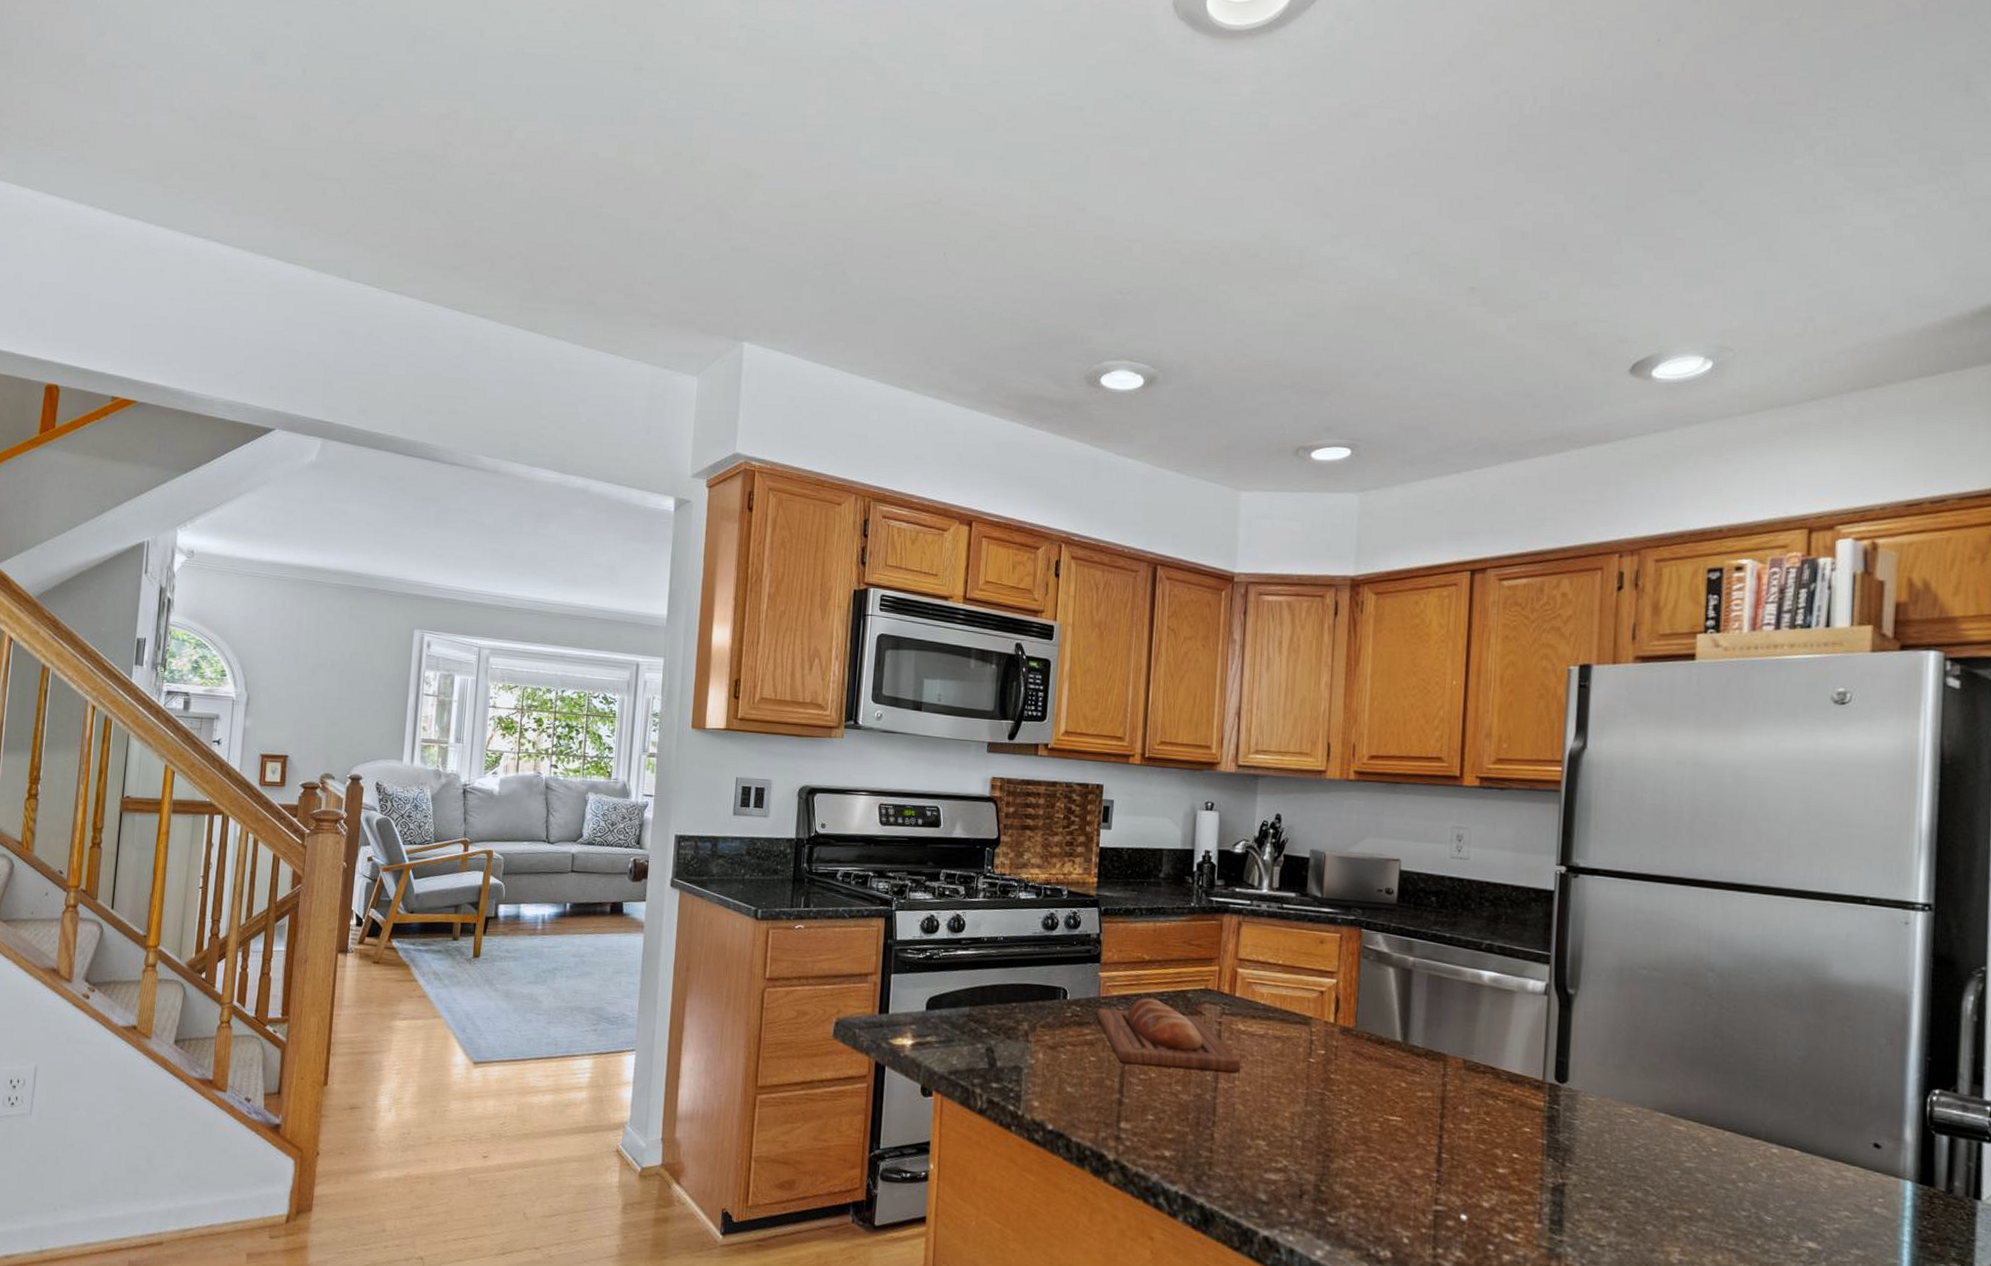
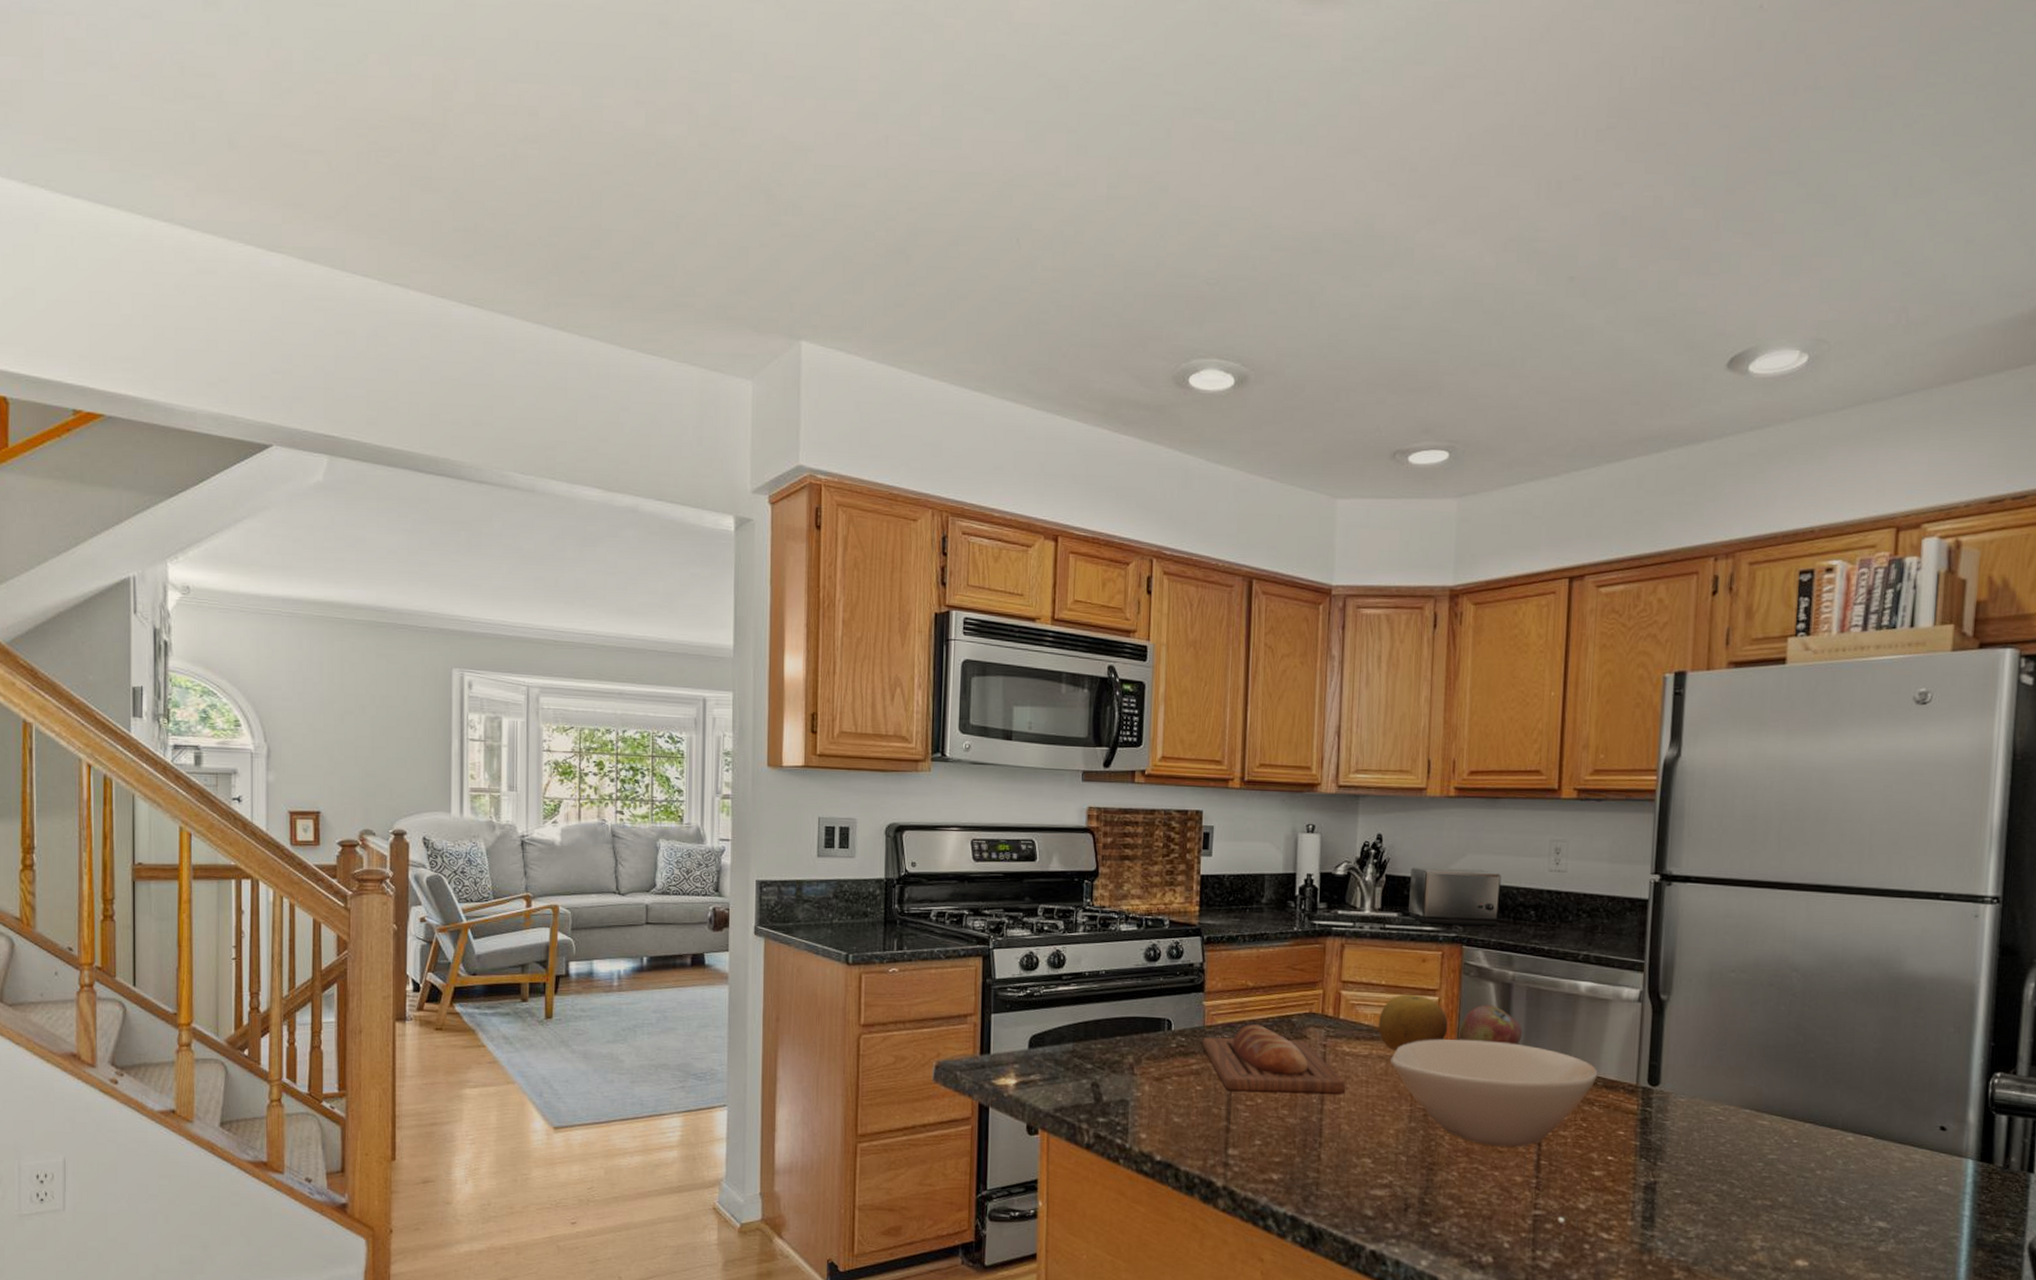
fruit: none [1274,975,1346,1031] -> present [1378,994,1448,1050]
bowl: none [1287,1022,1502,1138] -> present [1391,1039,1598,1147]
fruit: none [1357,989,1423,1033] -> present [1459,1004,1522,1046]

